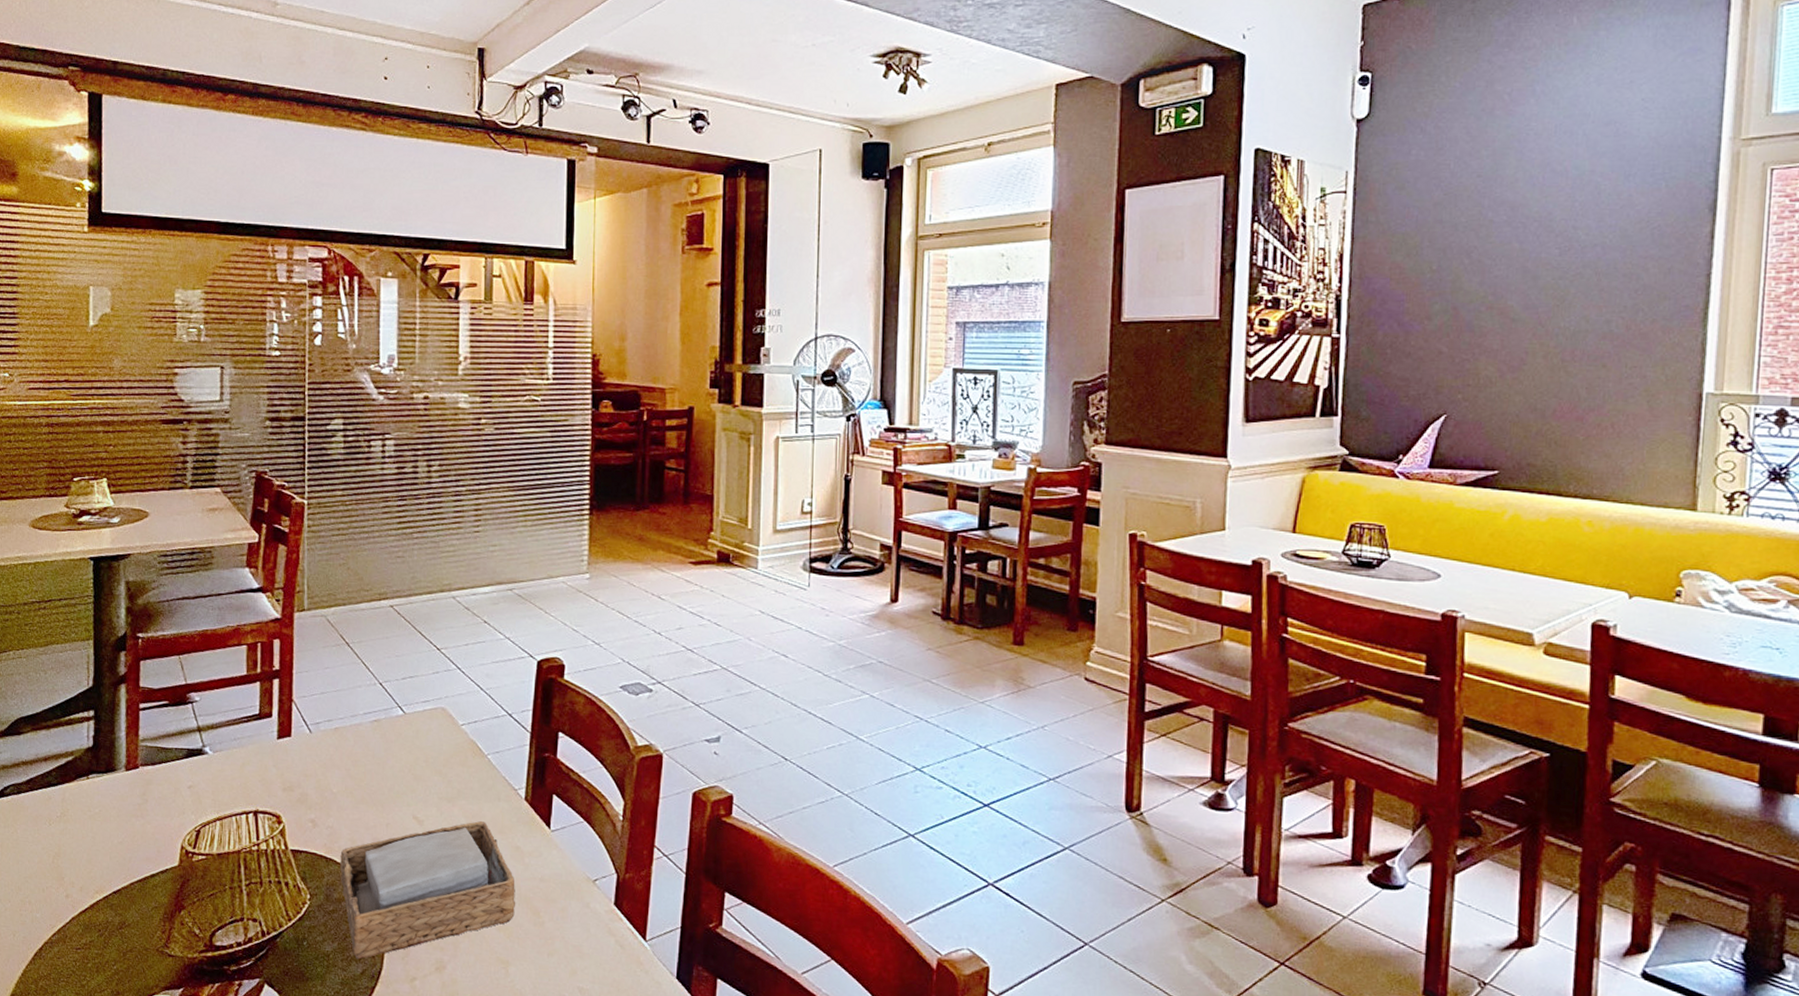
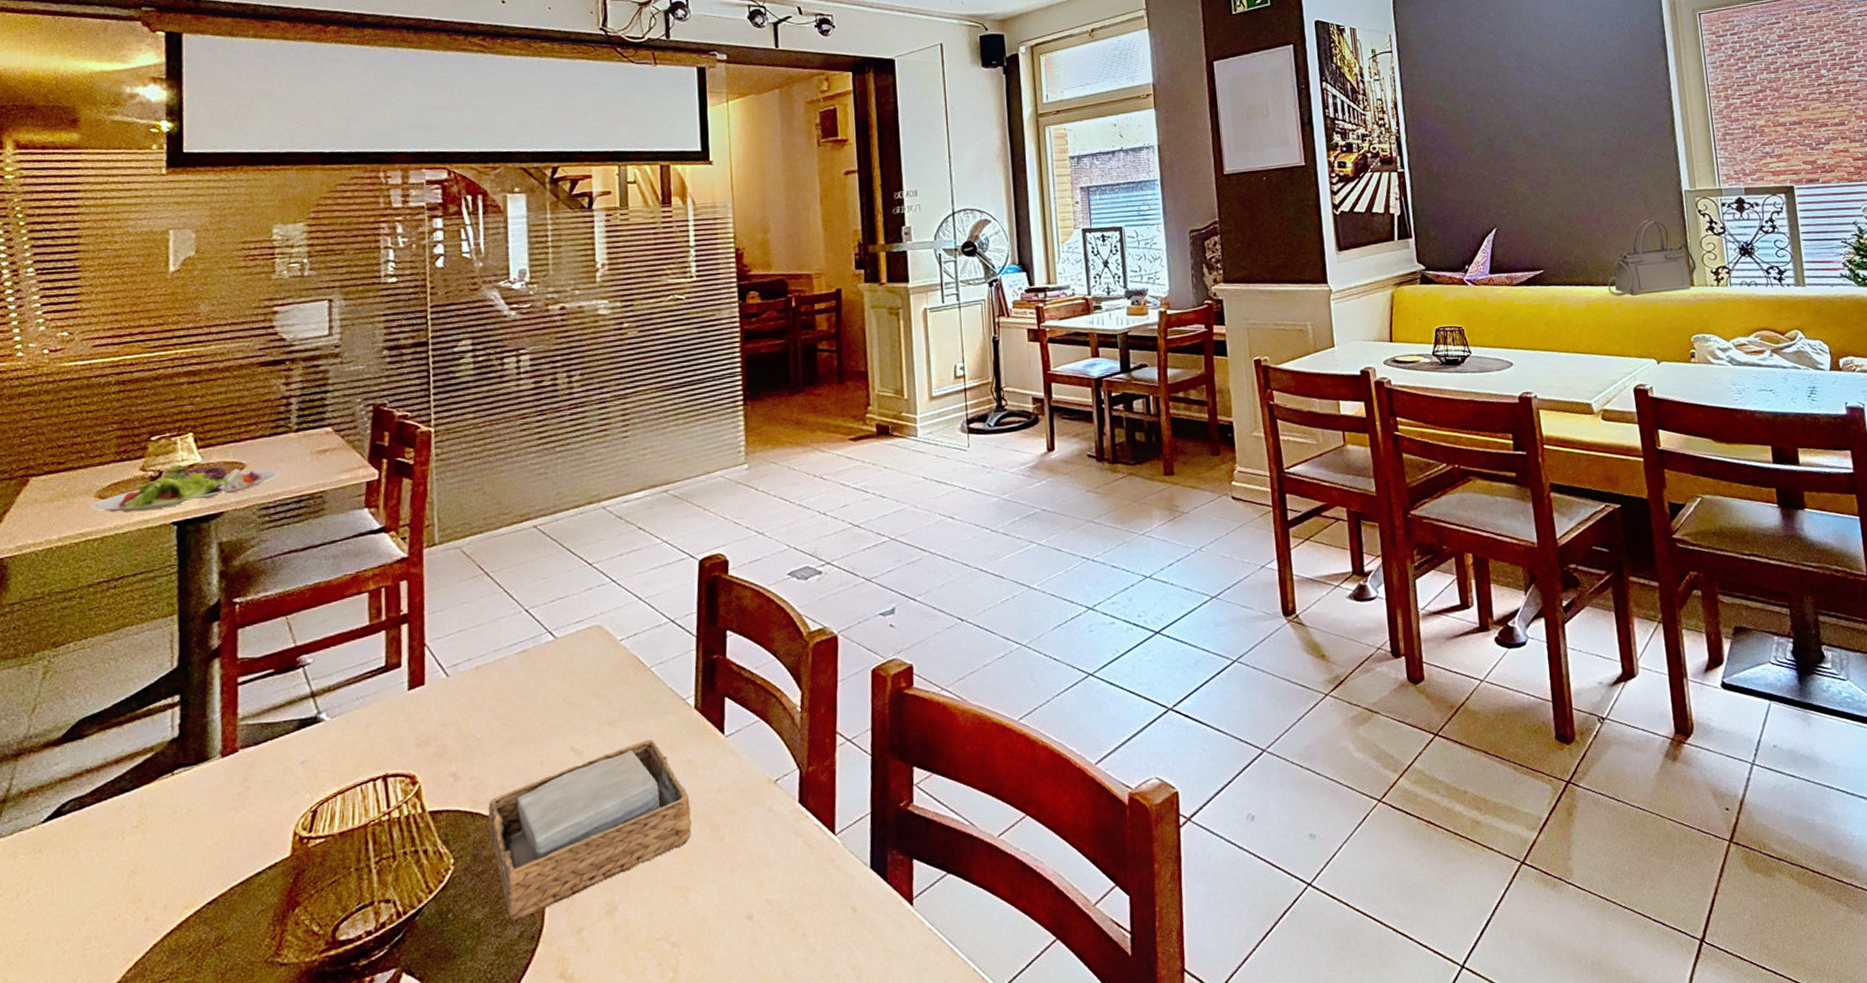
salad plate: none [26,505,177,544] -> present [90,464,281,513]
handbag: none [1580,424,1704,515] -> present [1608,219,1696,297]

